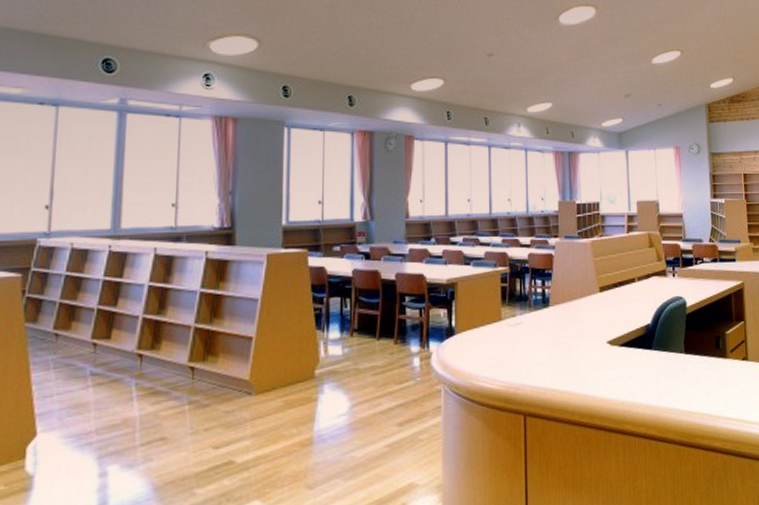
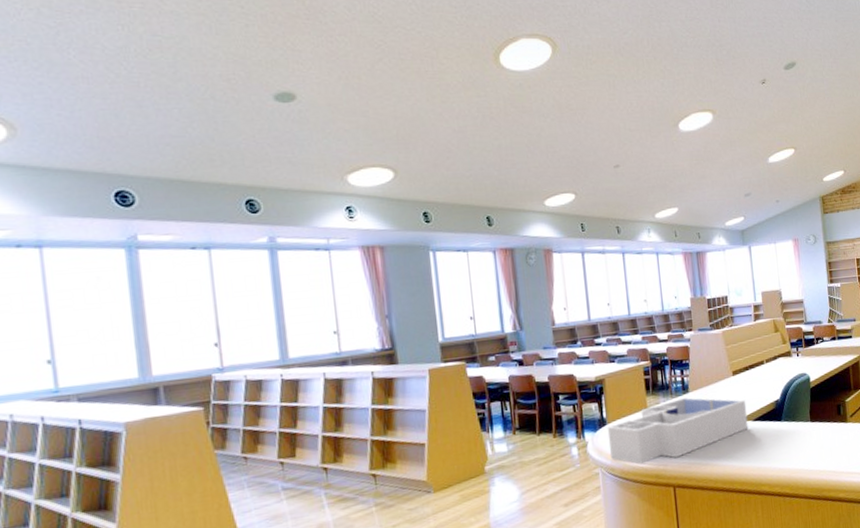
desk organizer: none [455,311,614,384] -> present [607,397,749,464]

